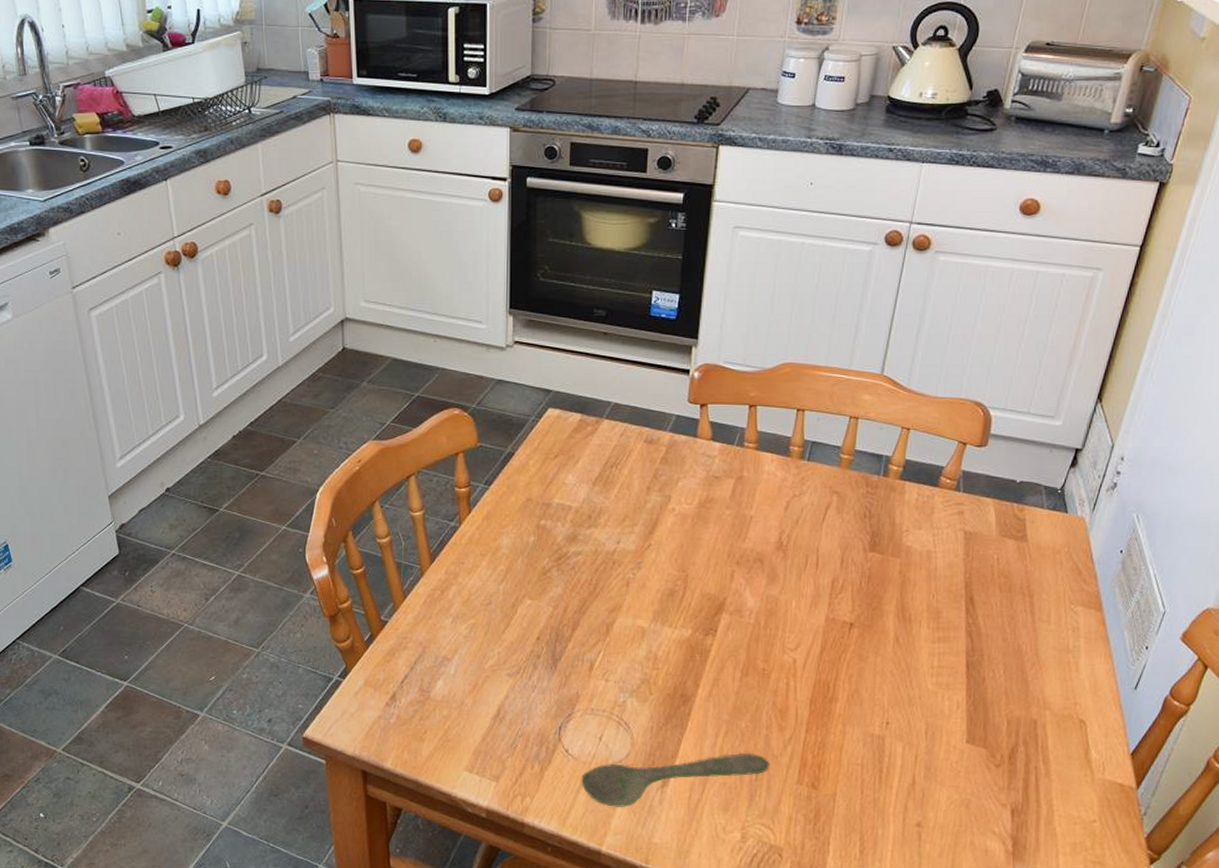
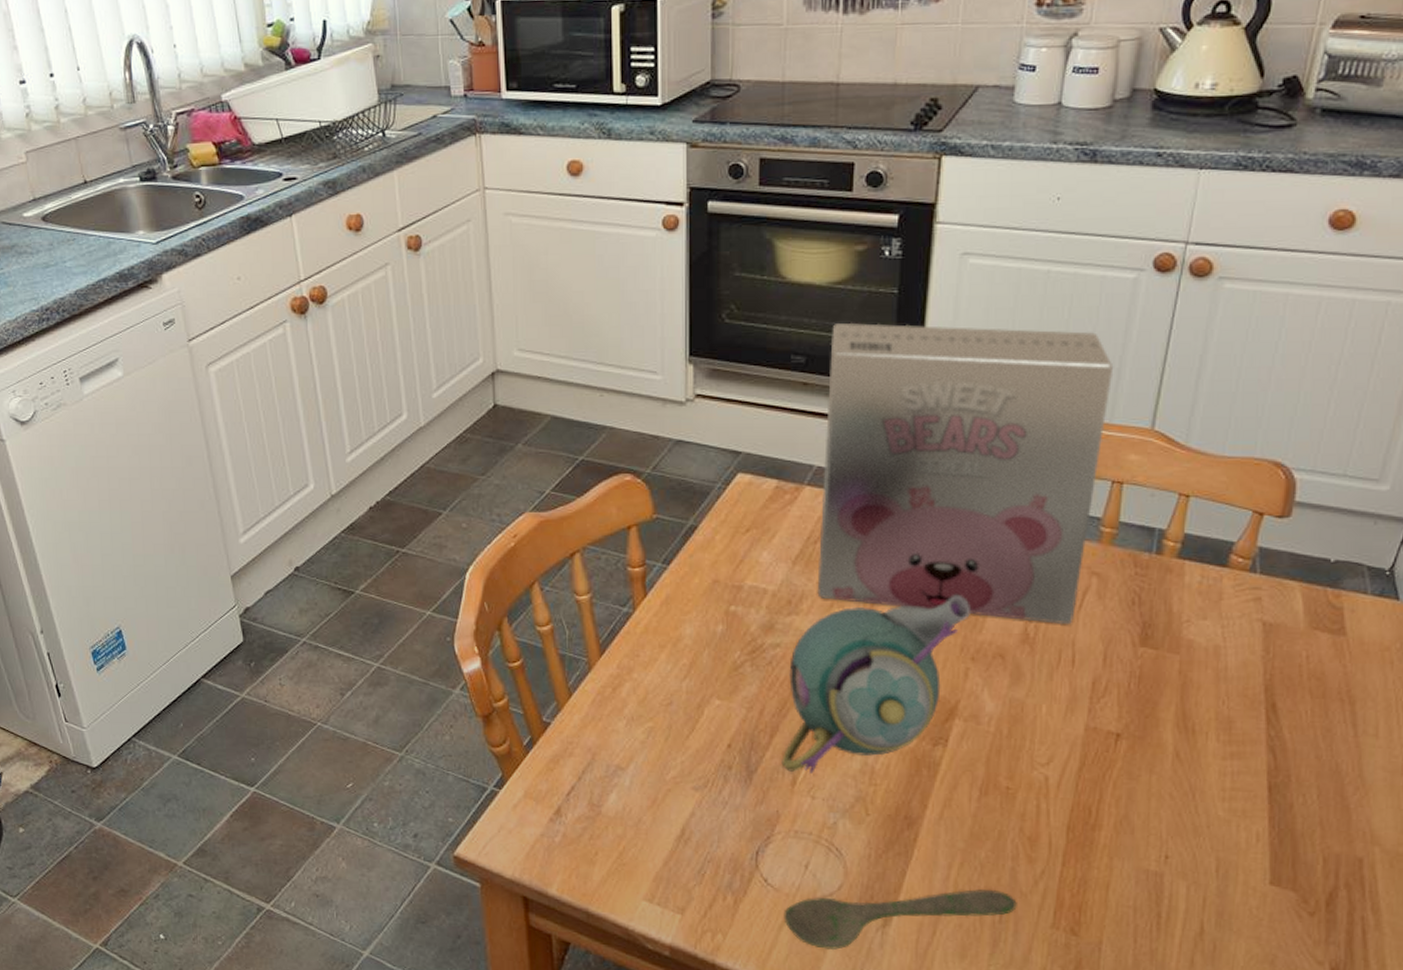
teapot: none [581,510,737,661] -> present [781,594,971,774]
cereal box: none [612,283,853,534] -> present [817,323,1114,624]

